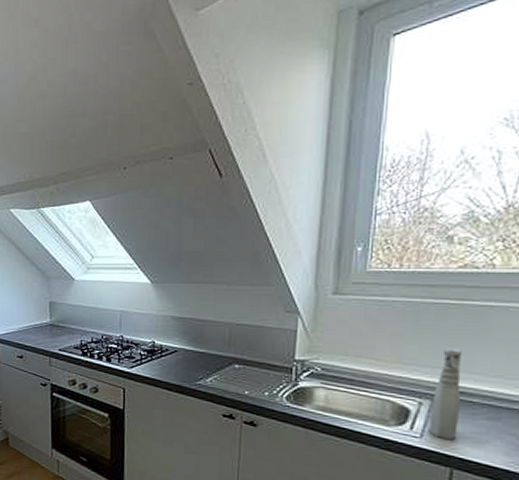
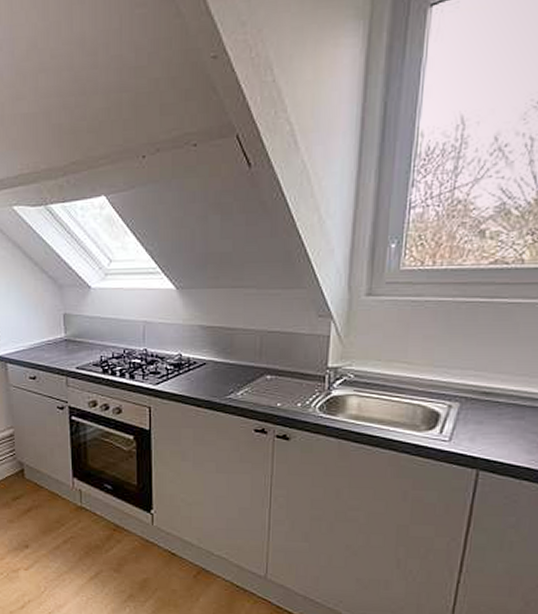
spray bottle: present [429,347,463,439] -> none [457,347,491,441]

